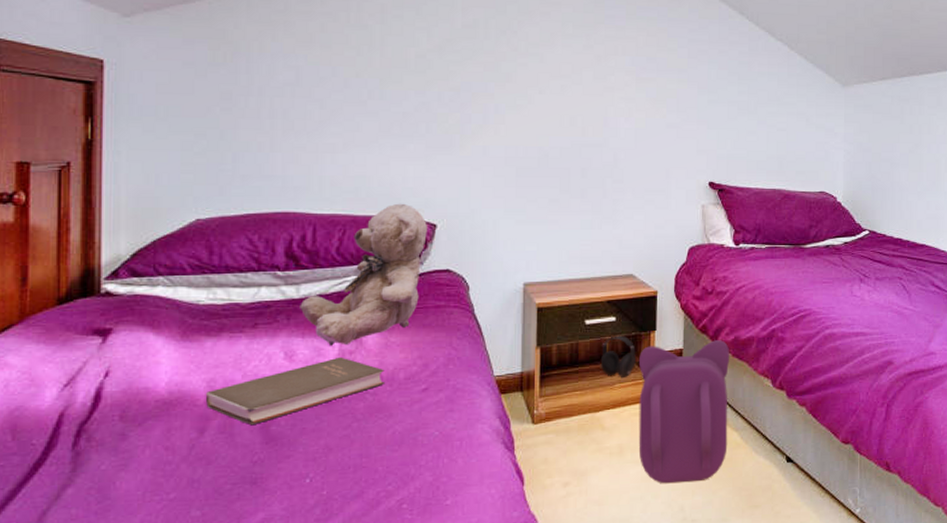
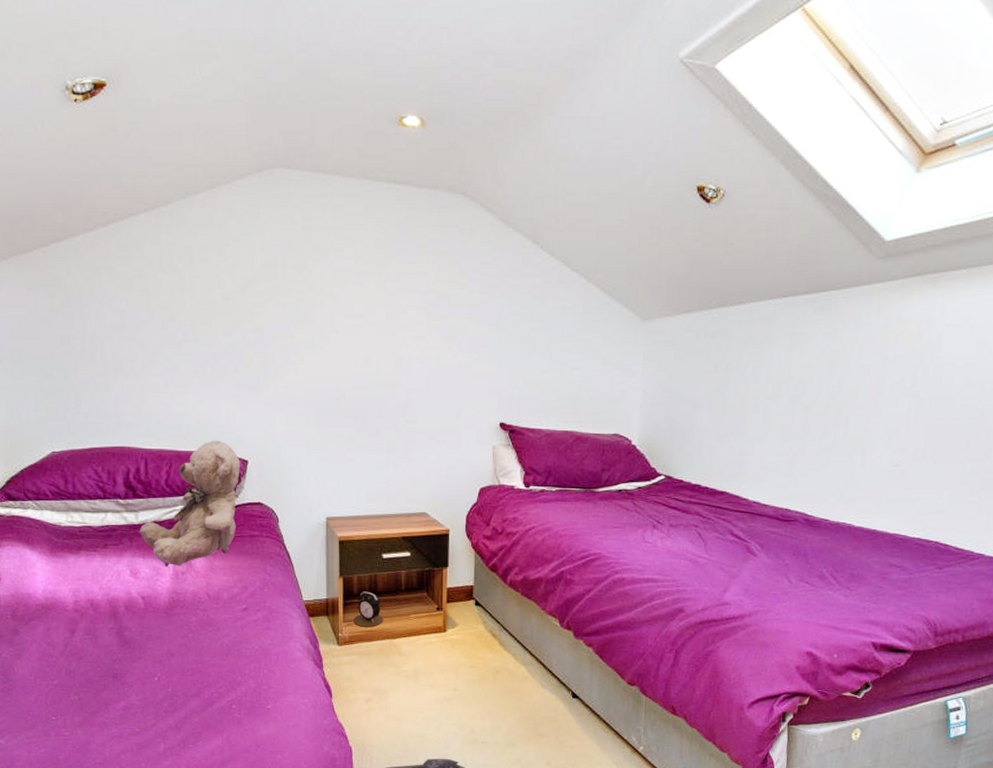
book: present [206,356,386,426] -> none [73,576,213,630]
alarm clock: none [551,361,585,402] -> present [353,591,383,627]
headphones: present [600,334,637,377] -> none [397,569,430,609]
backpack: present [638,340,730,484] -> none [432,579,519,708]

